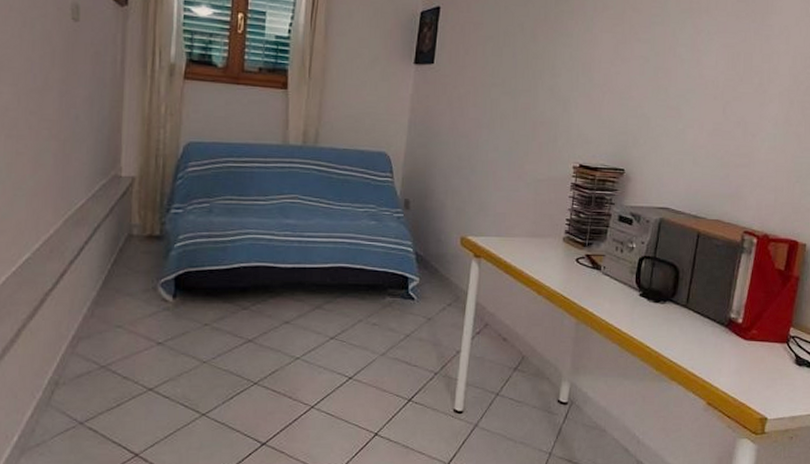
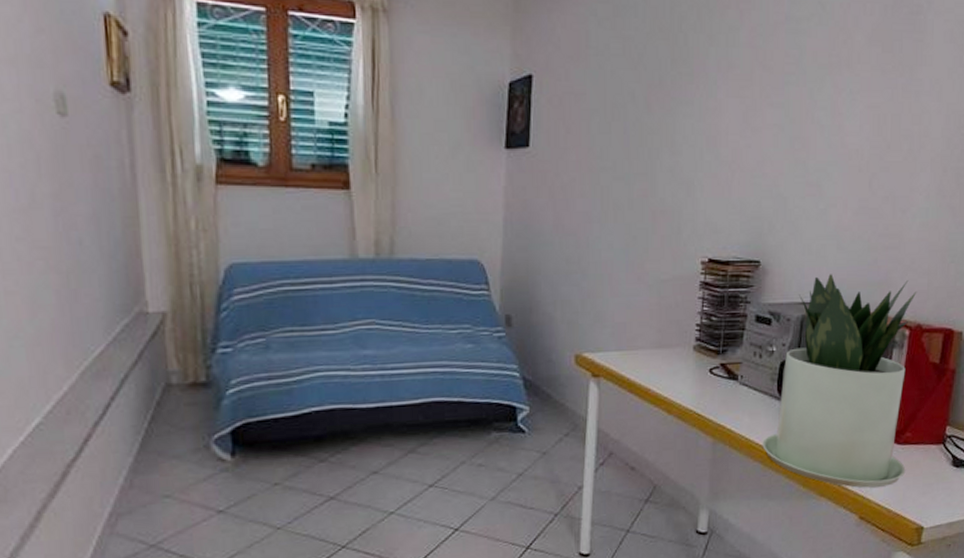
planter: none [620,185,765,377] -> present [762,274,917,488]

